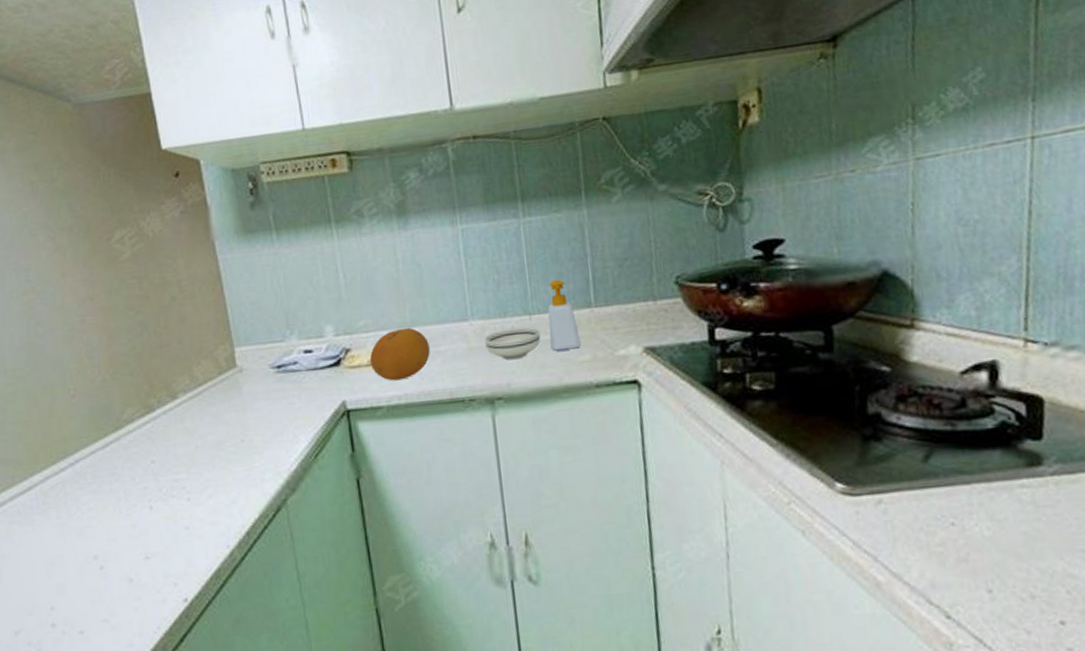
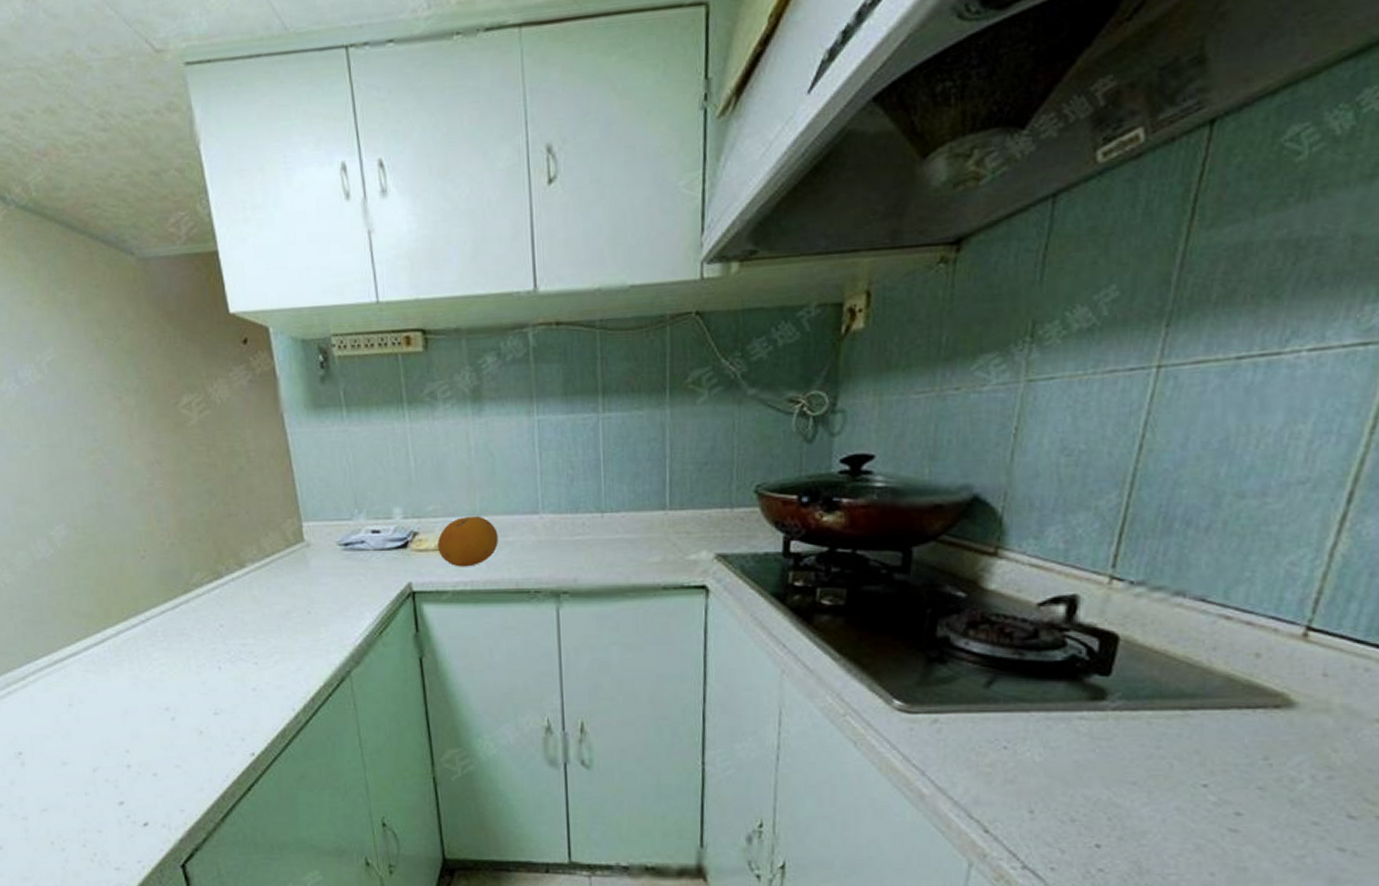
bowl: present [484,326,541,360] -> none [553,524,612,556]
soap bottle: present [547,279,581,351] -> none [620,479,652,550]

